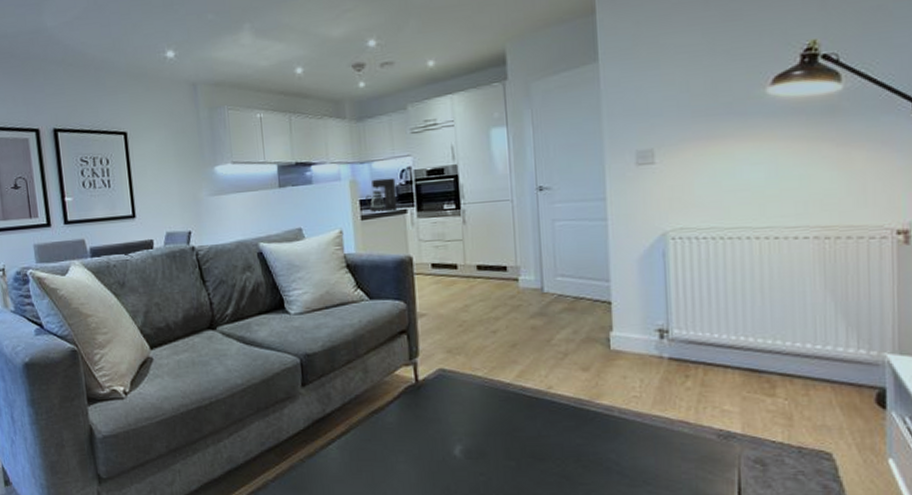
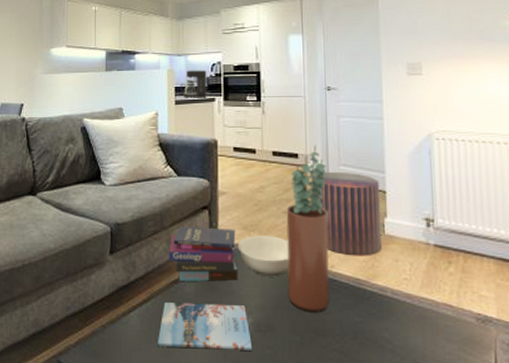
magazine: none [360,432,465,479] -> present [157,302,253,350]
books: none [366,352,444,412] -> present [169,225,238,282]
bowl: none [442,357,501,402] -> present [237,234,289,277]
vase: none [495,254,548,437] -> present [286,145,330,313]
pouf: none [524,283,607,375] -> present [312,171,382,256]

